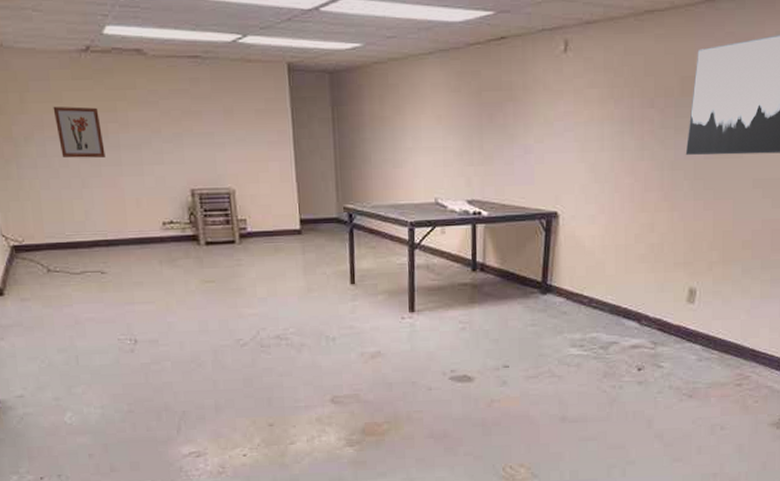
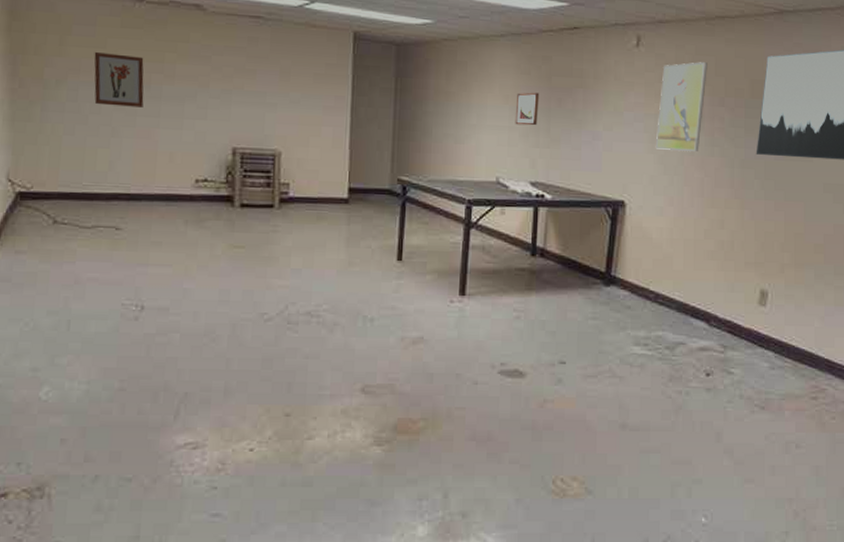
wall art: none [448,110,471,145] -> present [515,92,540,126]
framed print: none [586,62,637,158] -> present [655,62,707,151]

